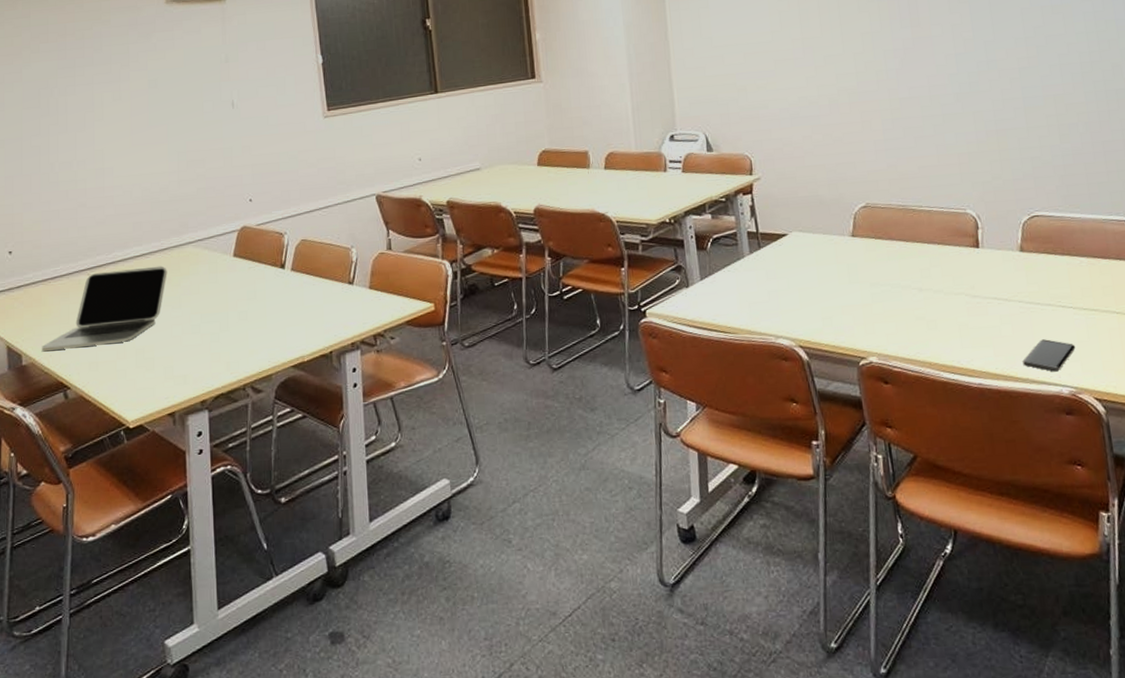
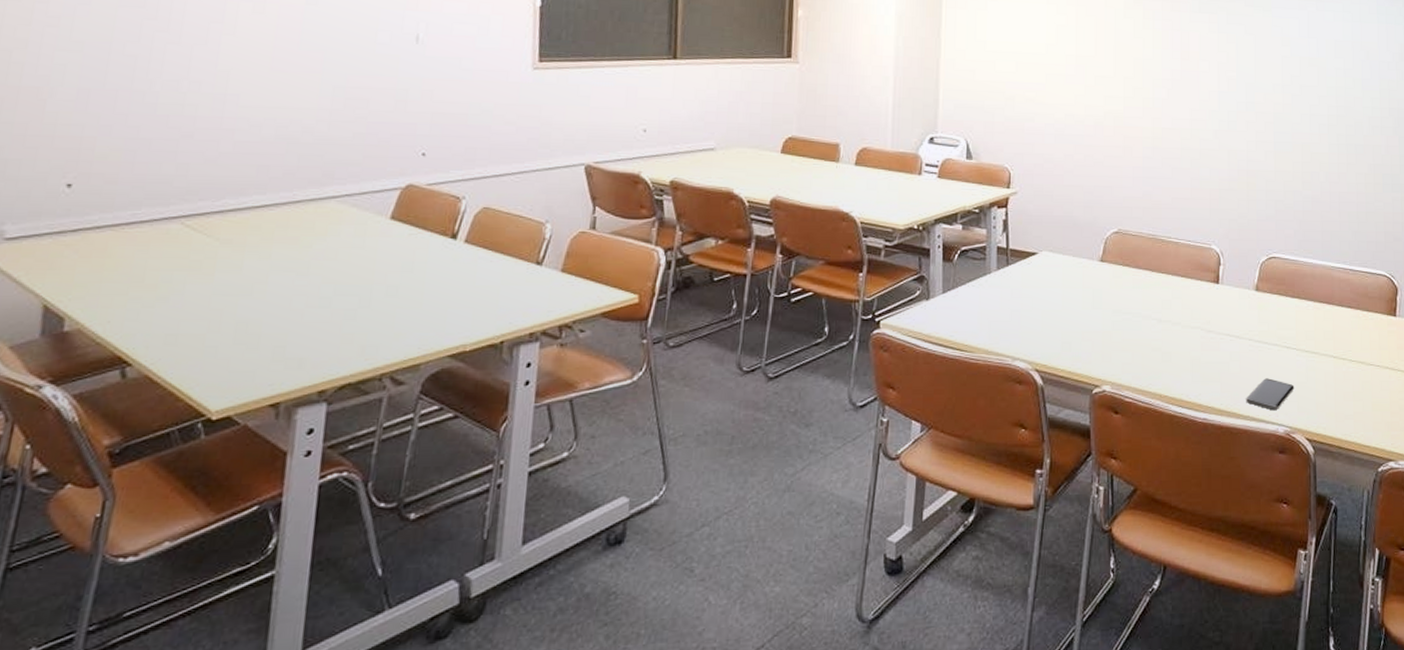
laptop: present [41,266,167,352] -> none [96,221,297,316]

